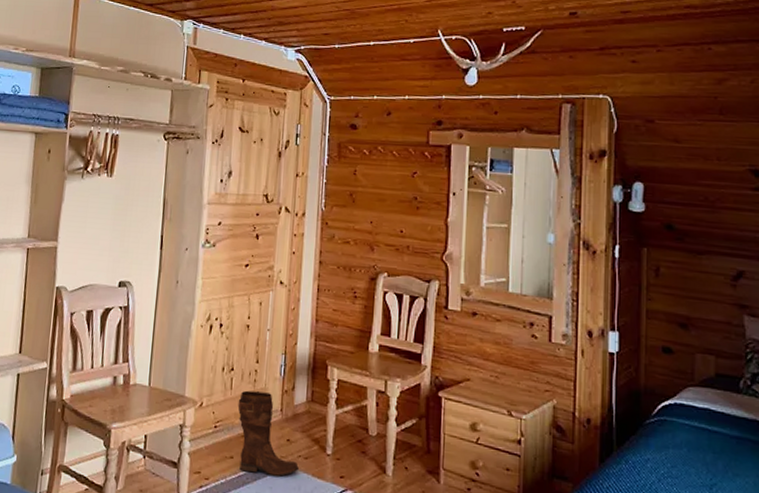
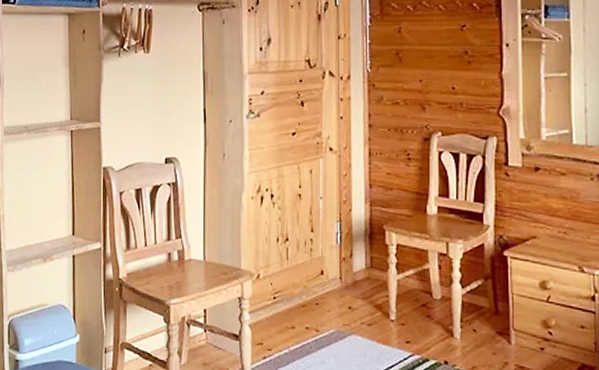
boot: present [237,390,299,478] -> none [295,259,362,345]

